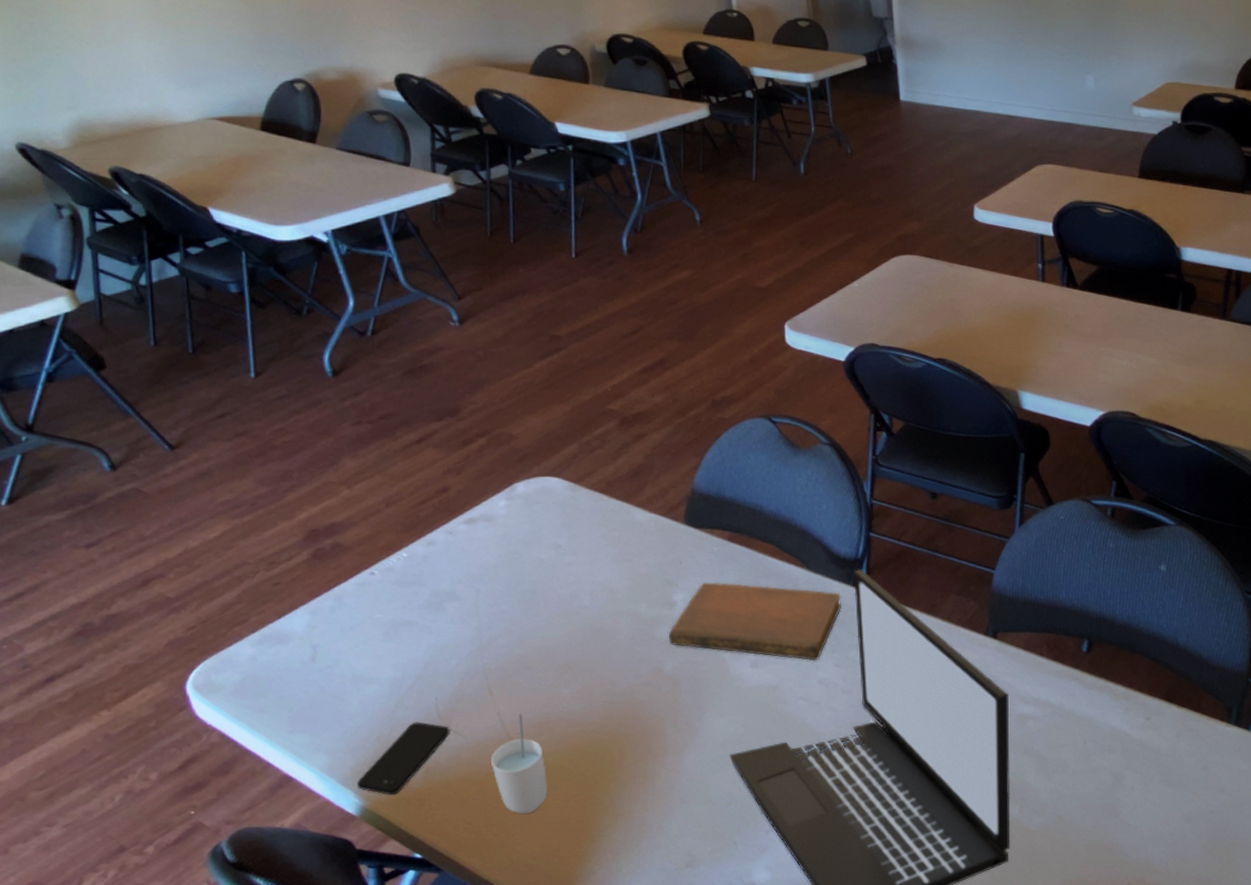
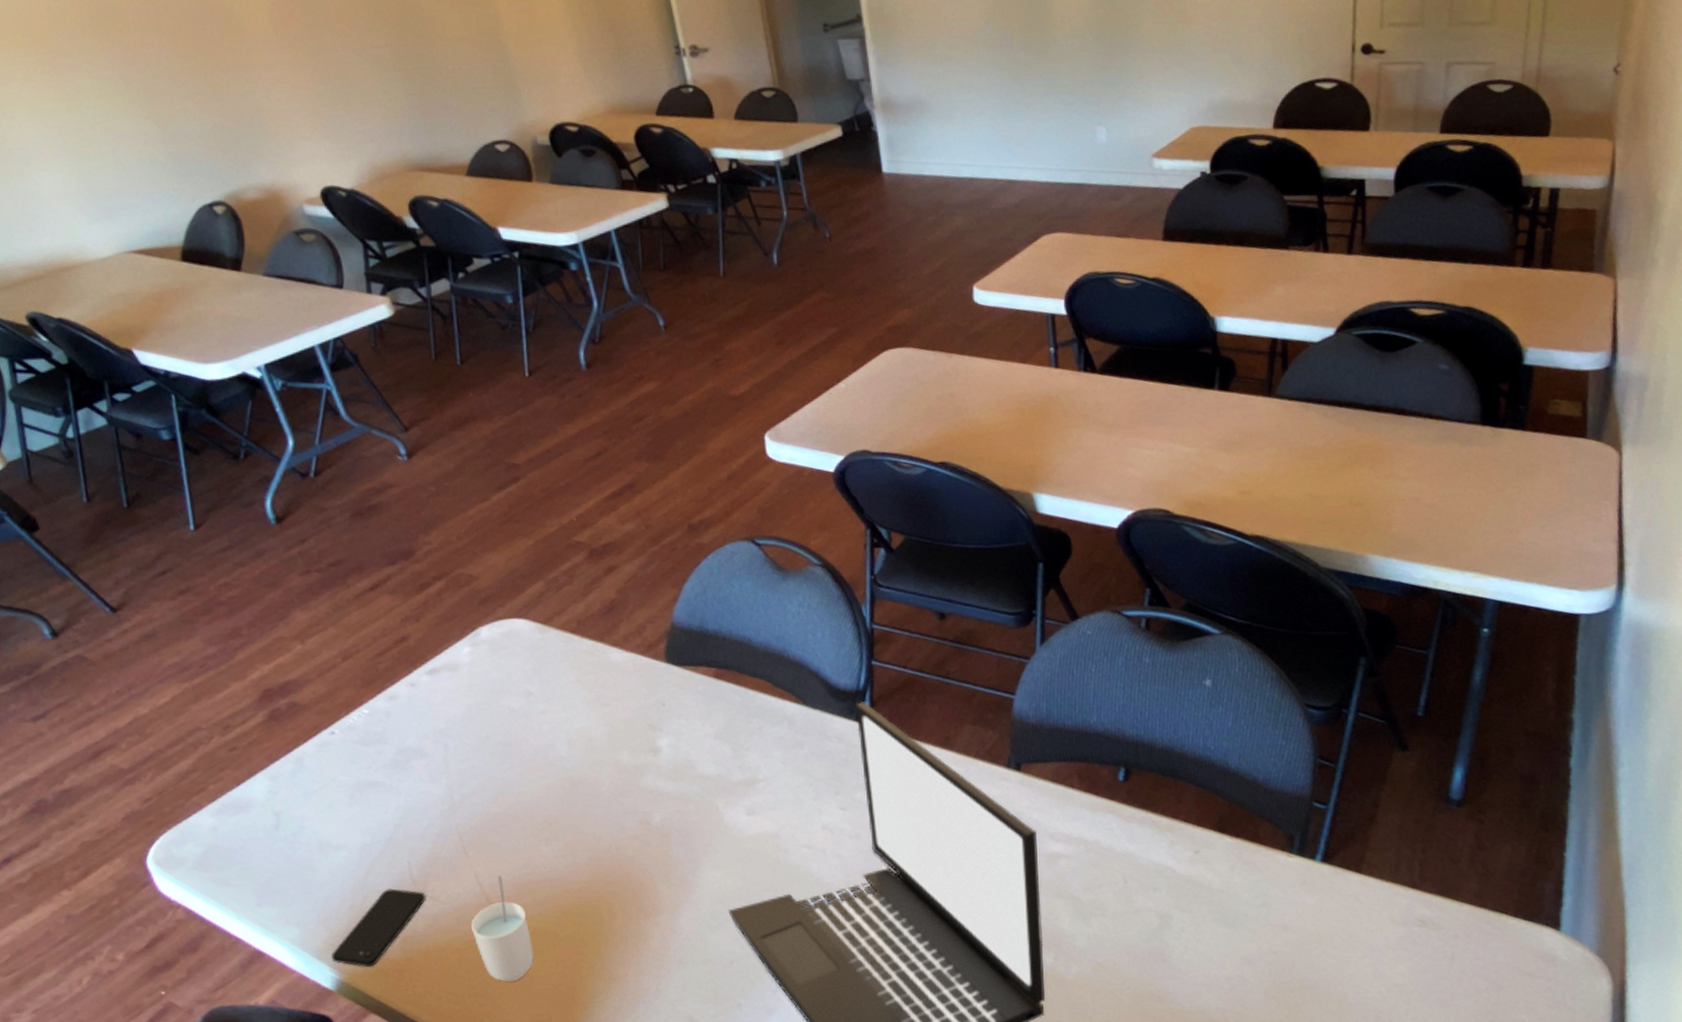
notebook: present [668,582,841,661] -> none [654,723,844,805]

